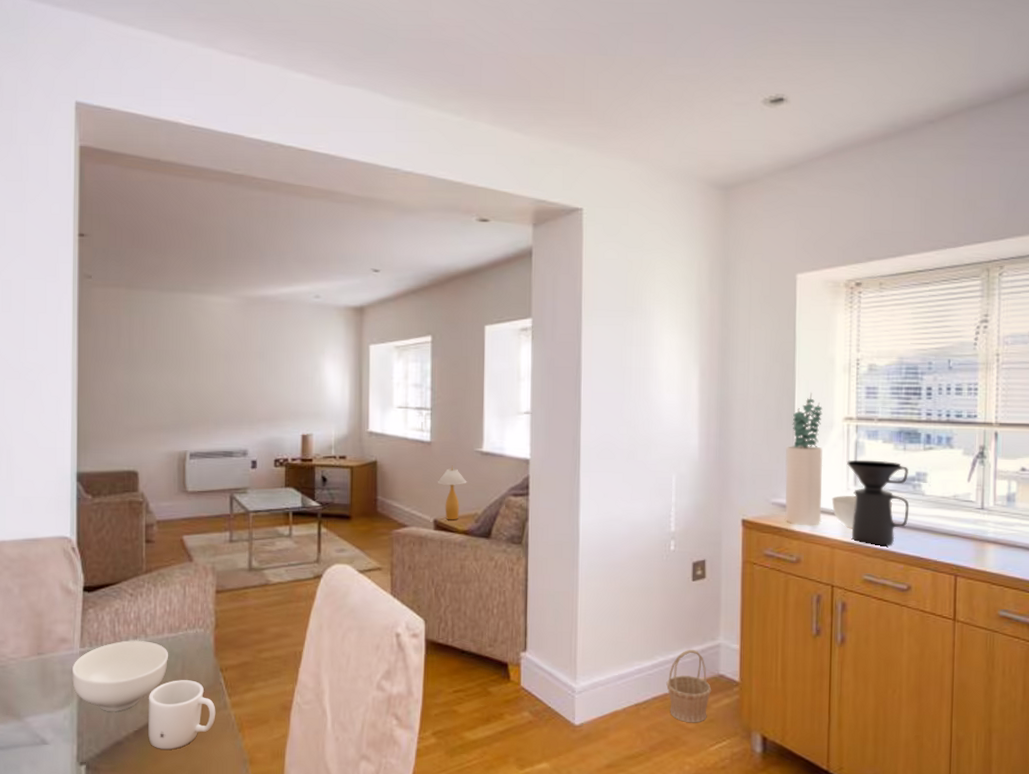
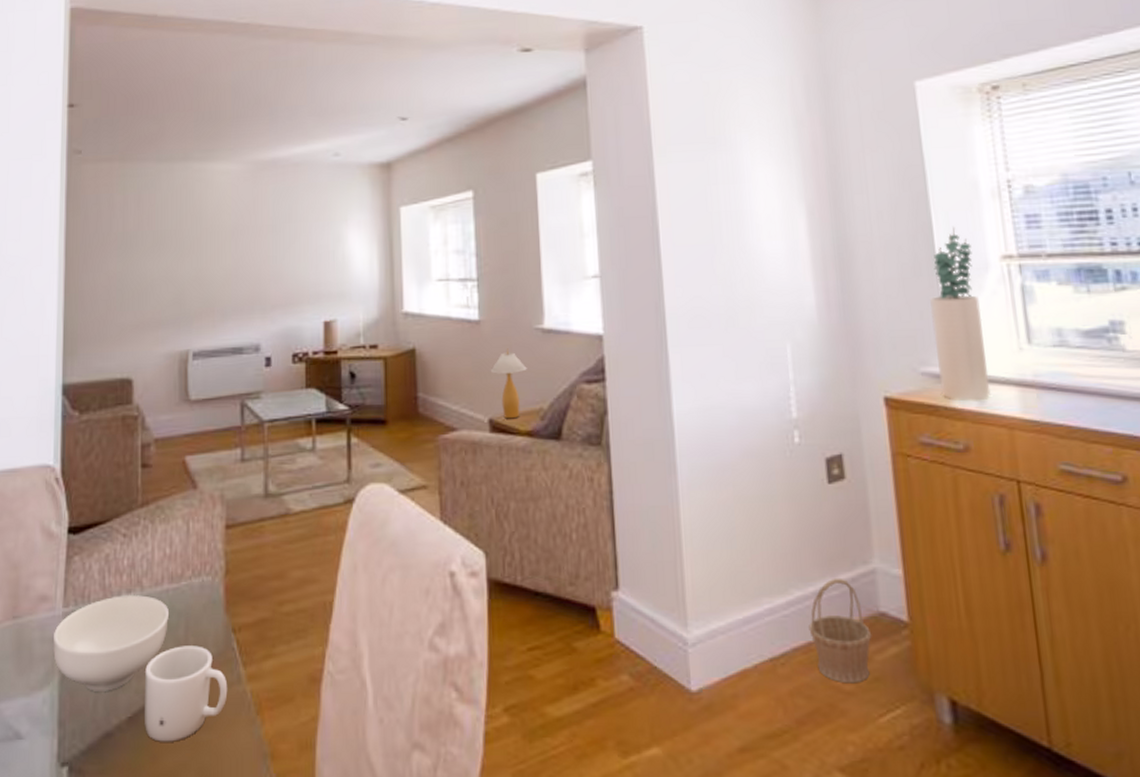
bowl: present [831,496,893,529] -> none [1000,357,1085,402]
coffee maker: present [847,460,910,547] -> none [1014,308,1109,424]

